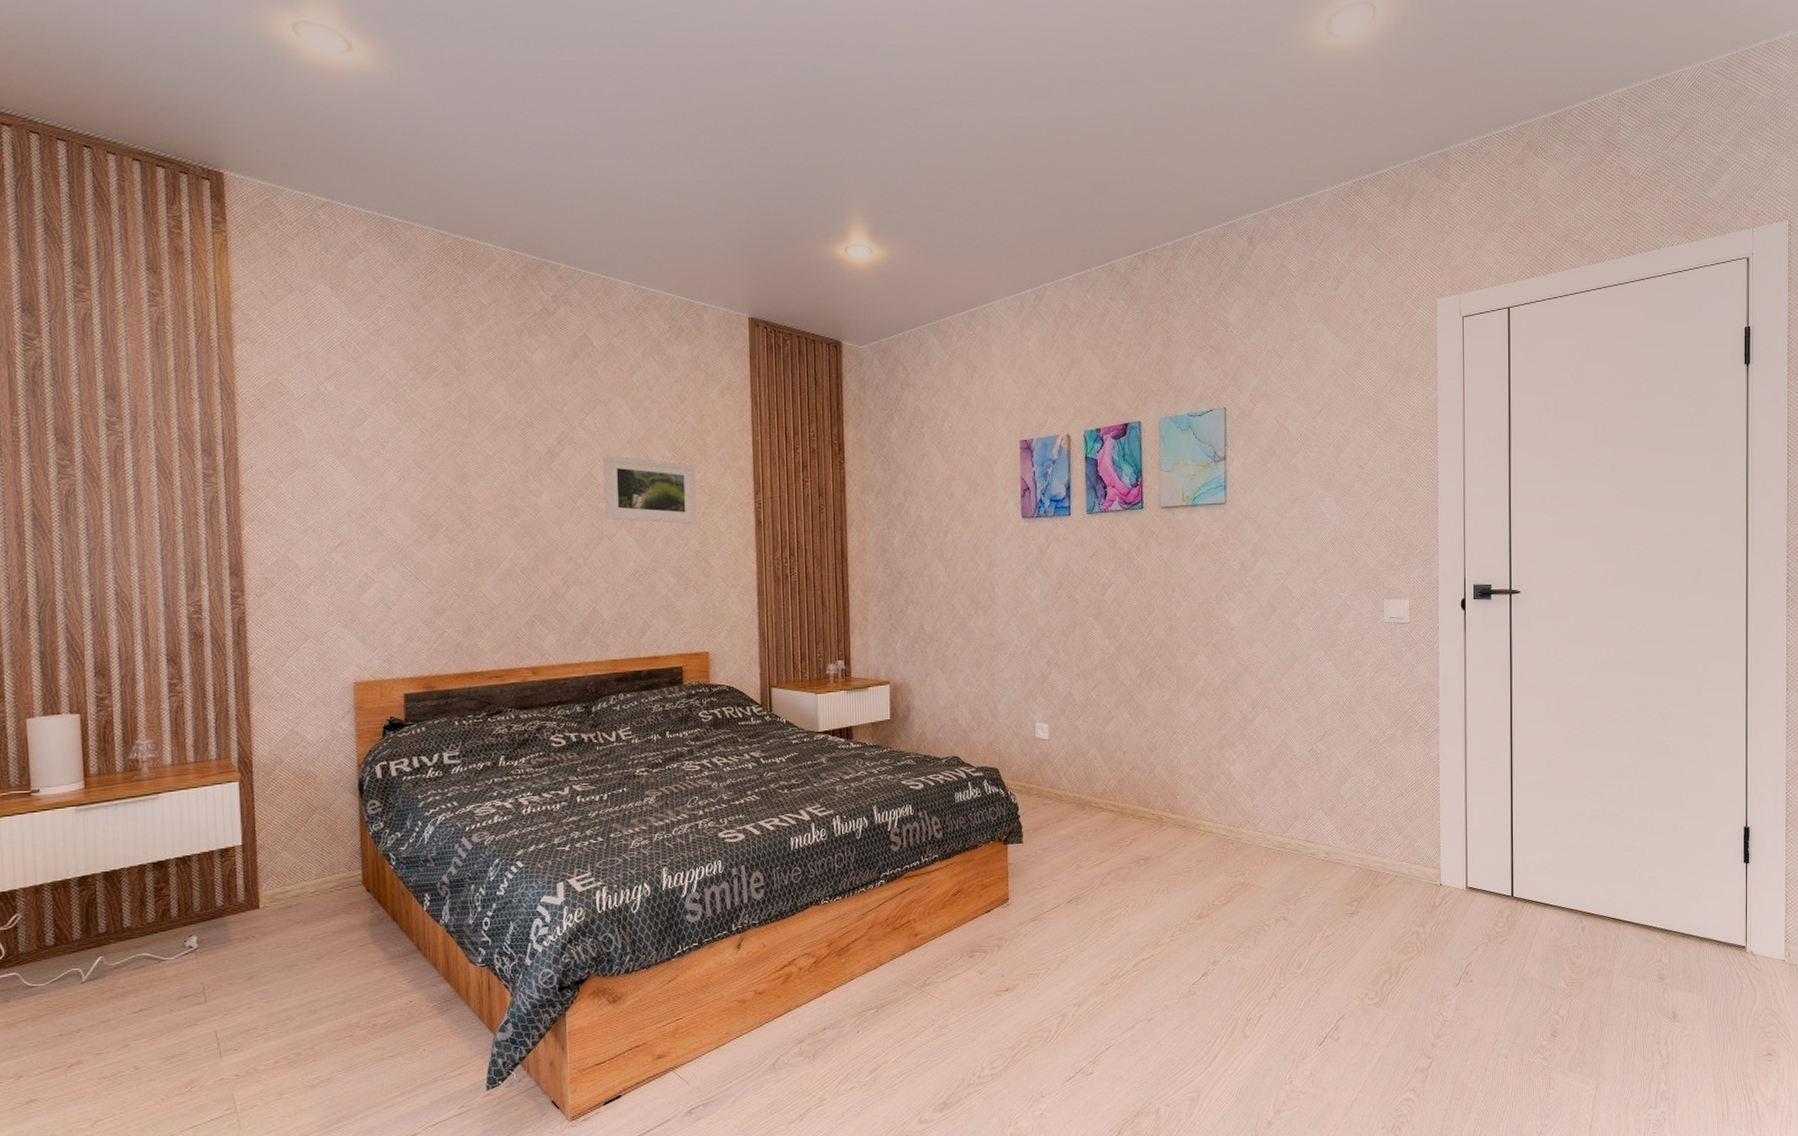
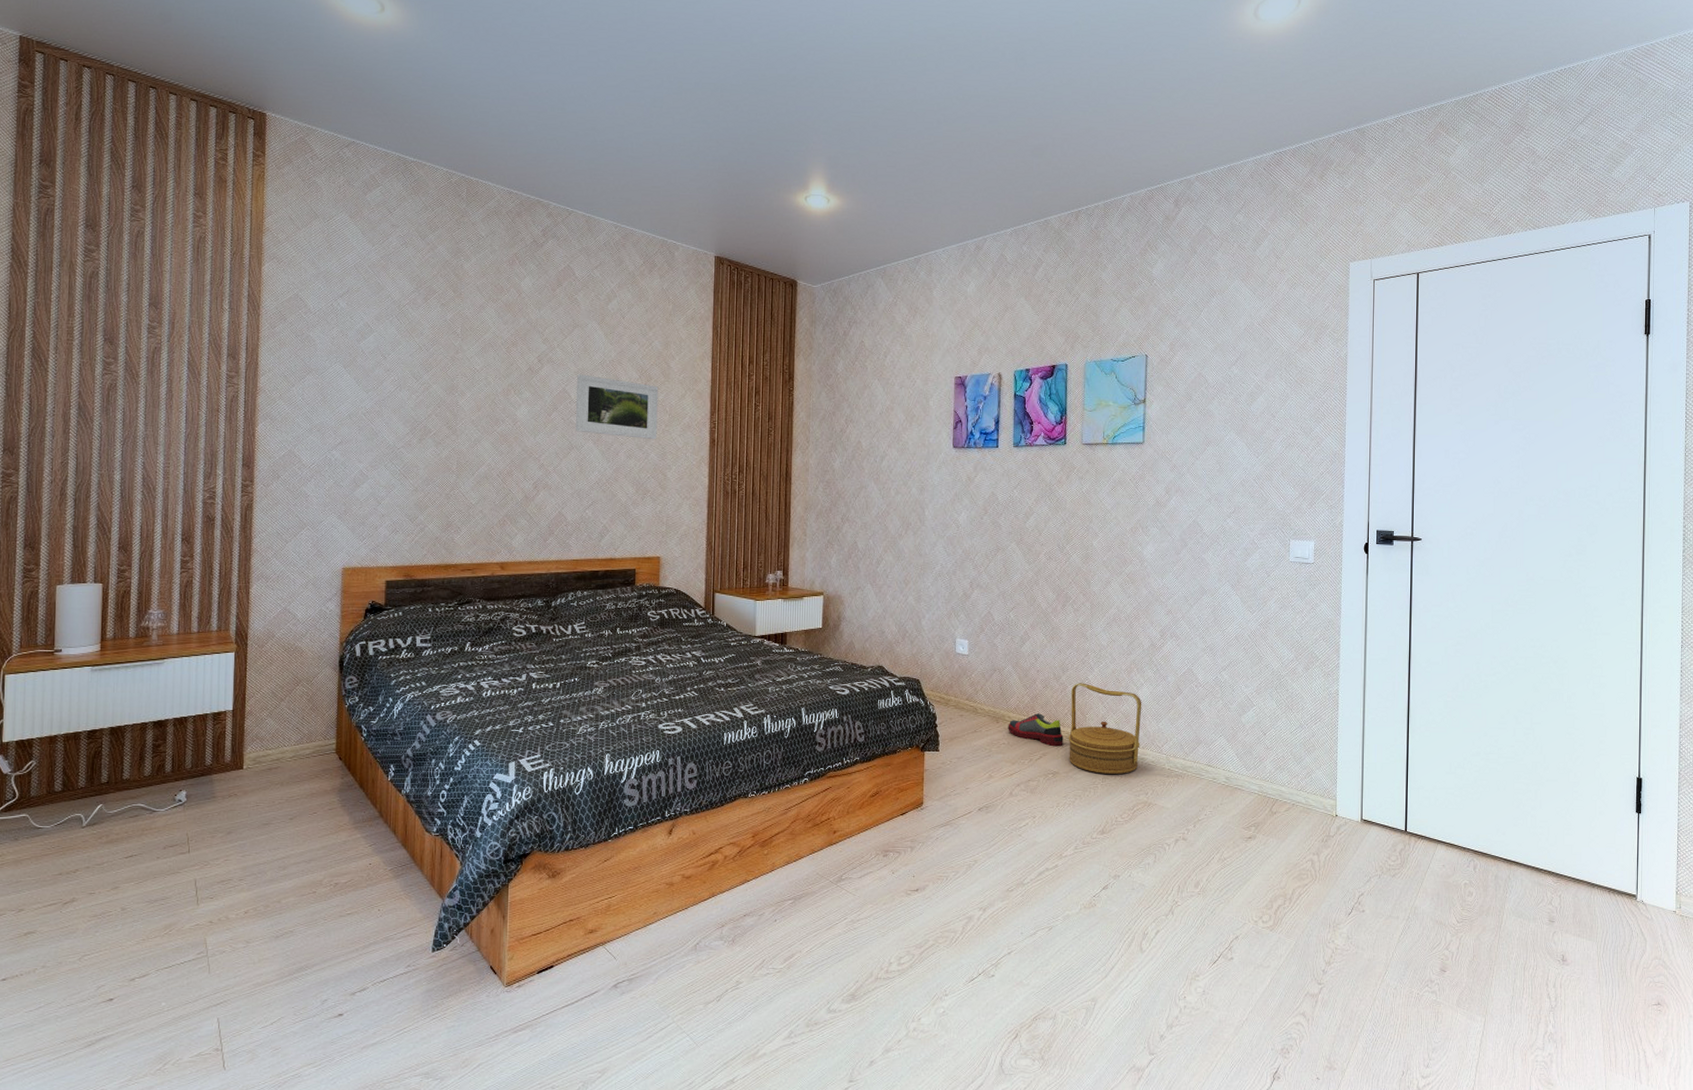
shoe: none [1095,797,1154,831] -> present [1008,713,1064,747]
basket: none [1159,762,1236,857] -> present [1068,683,1142,774]

